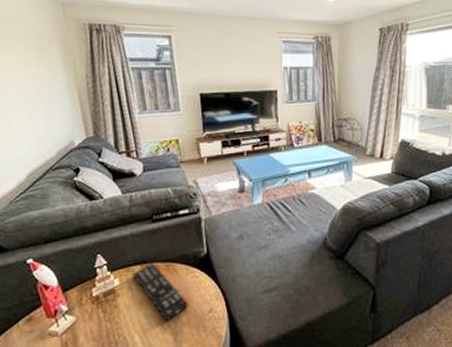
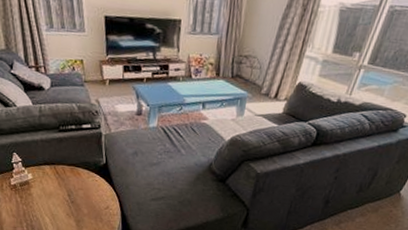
remote control: present [133,263,189,322] -> none [43,165,89,212]

